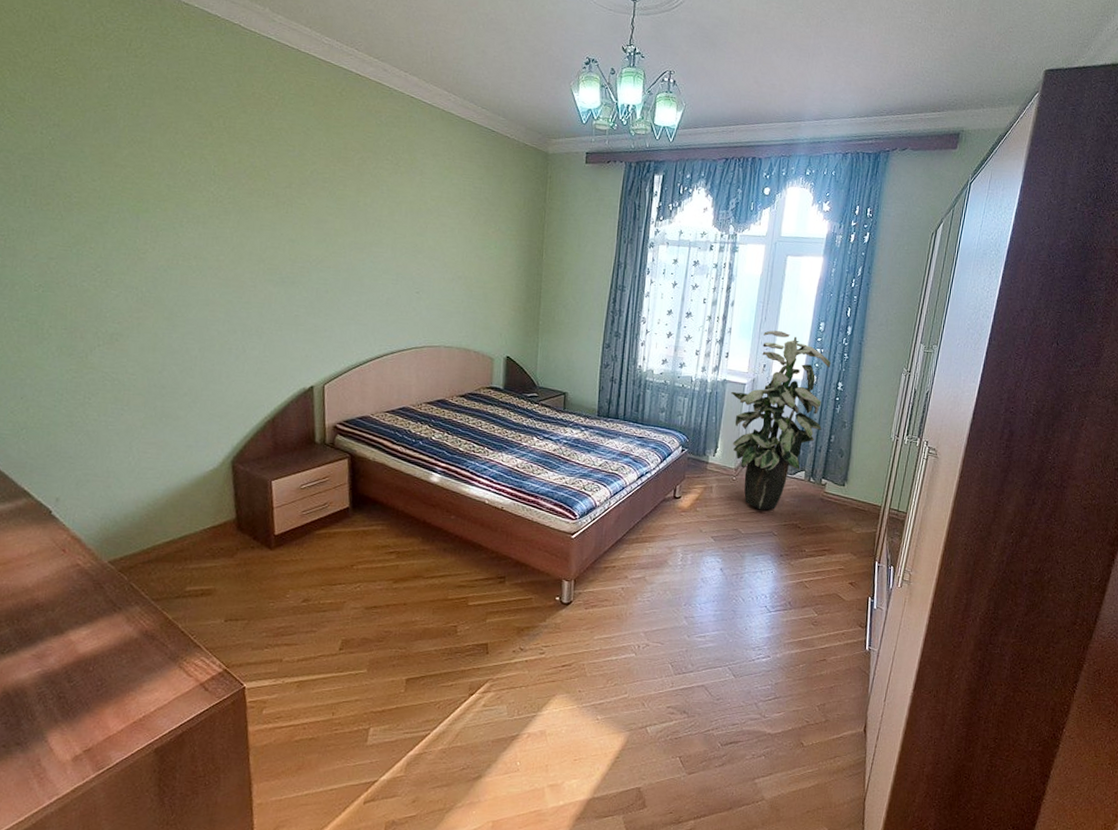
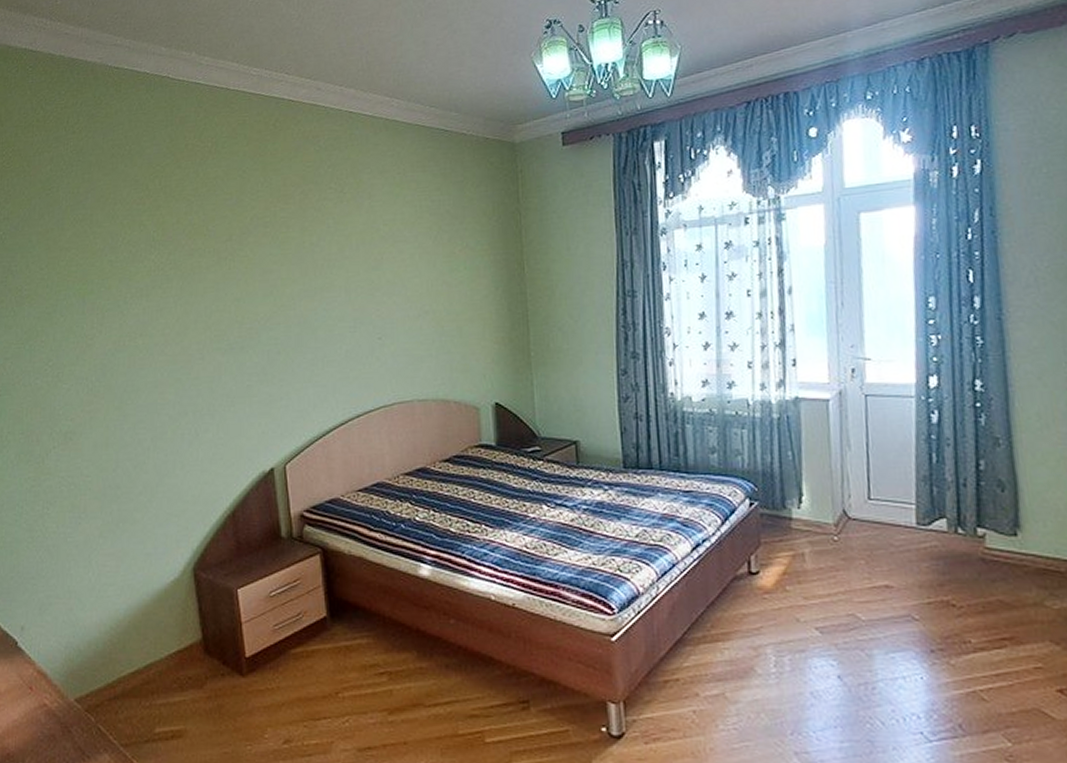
indoor plant: present [731,330,831,510] -> none [809,318,961,583]

